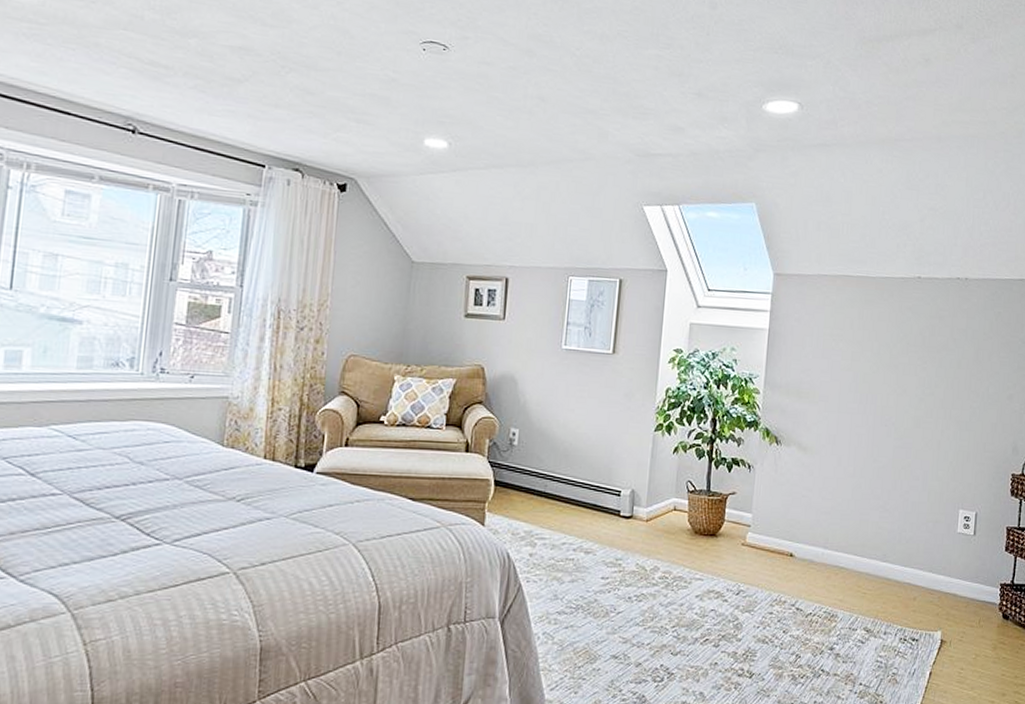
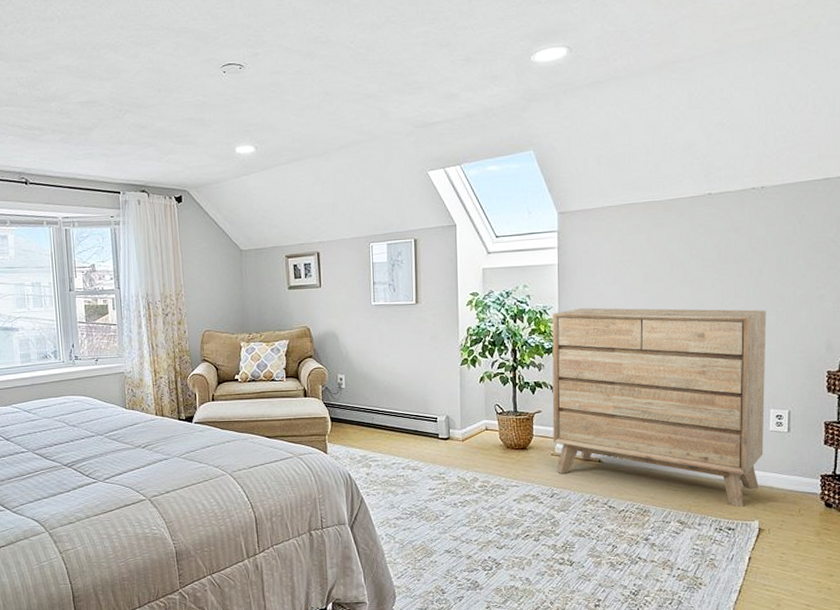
dresser: none [745,380,962,616] -> present [552,307,766,508]

